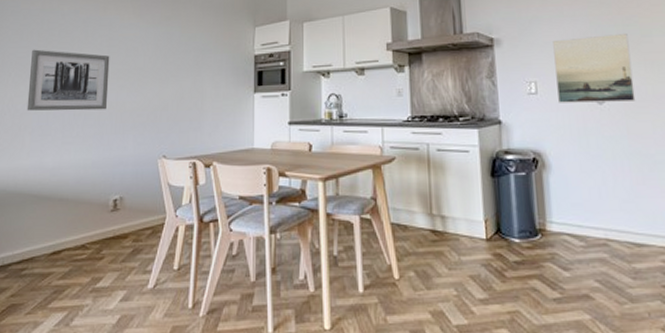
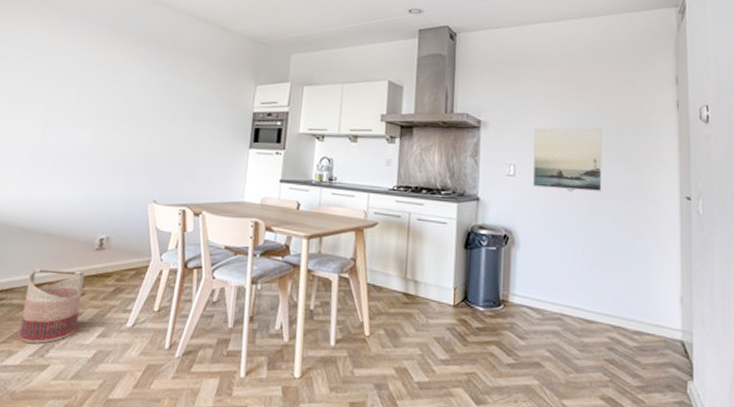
wall art: present [26,49,110,111] -> none [18,83,109,151]
basket: none [43,235,102,312] -> present [19,268,85,343]

